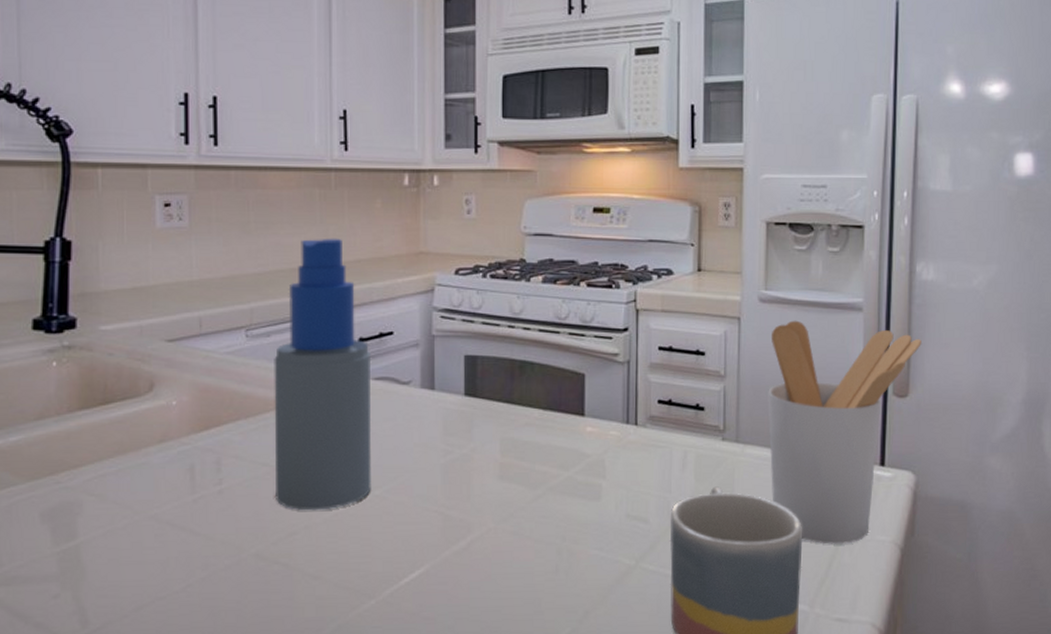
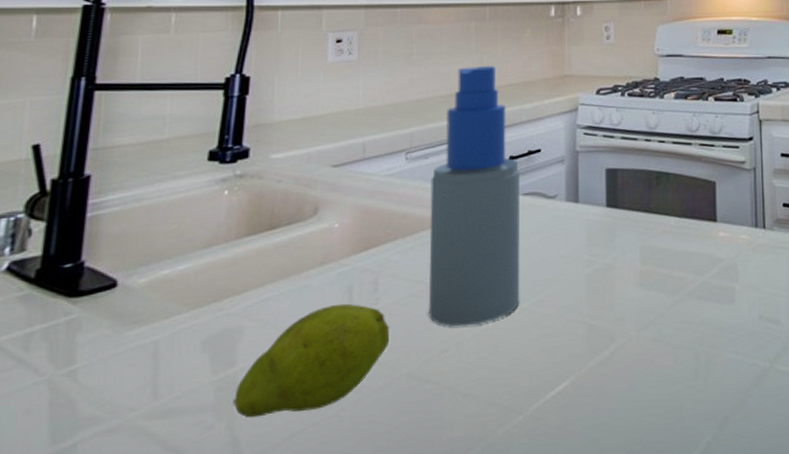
fruit: none [78,482,236,589] -> present [234,303,390,418]

